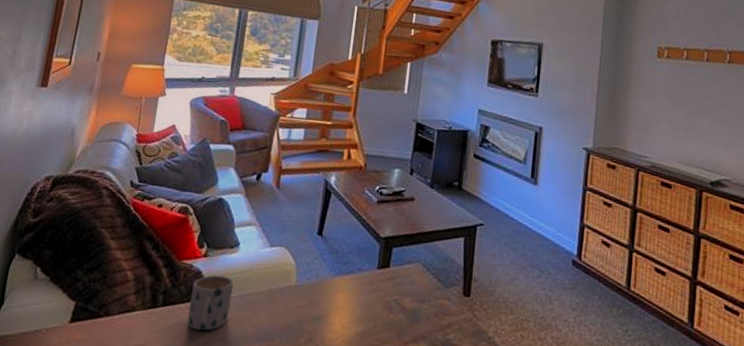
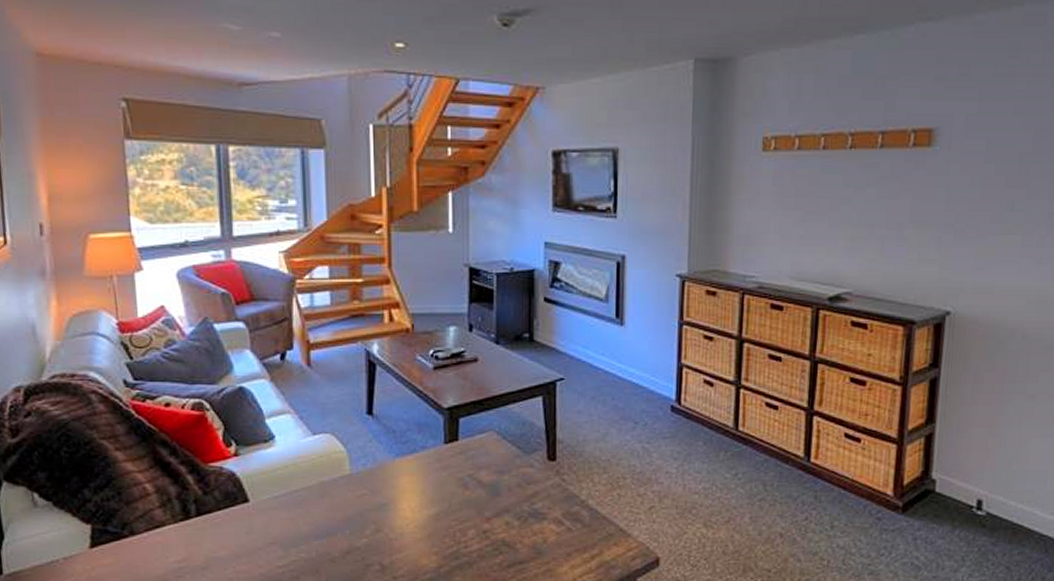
mug: present [187,275,234,331] -> none [228,474,278,537]

